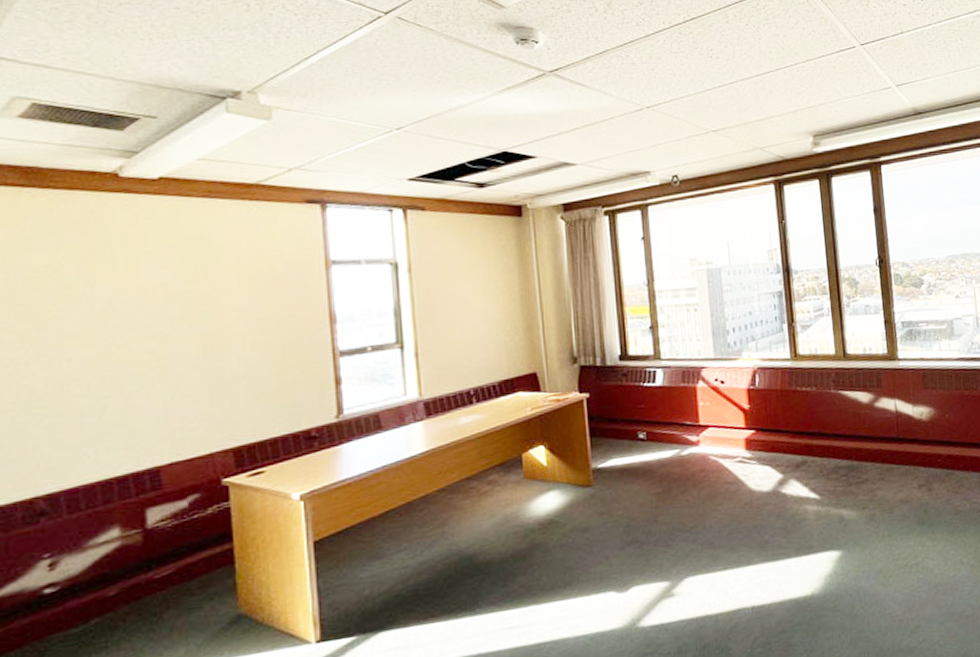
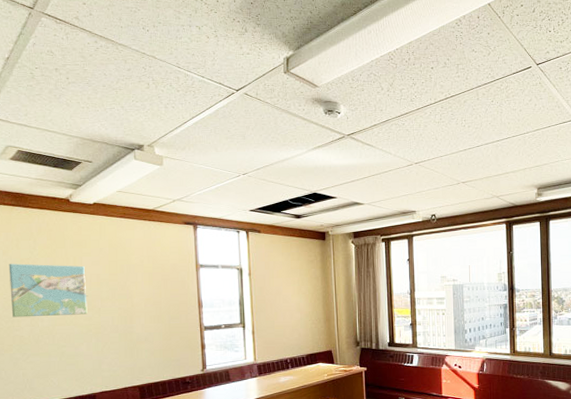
map: none [12,271,149,359] -> present [8,263,88,318]

